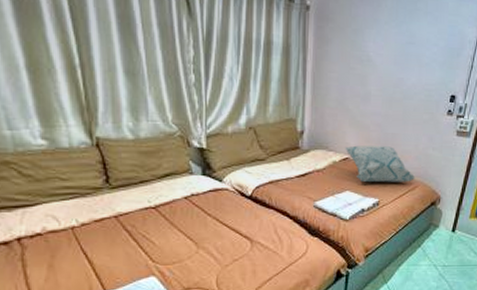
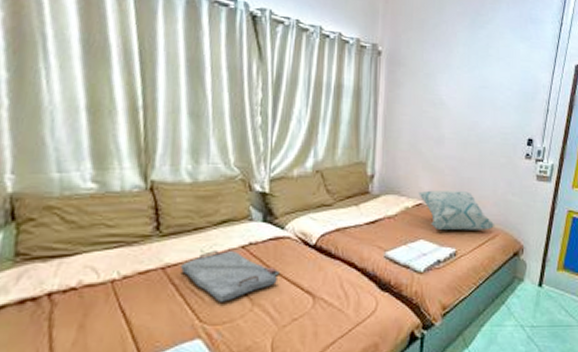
serving tray: none [130,201,221,245] -> present [179,251,281,302]

